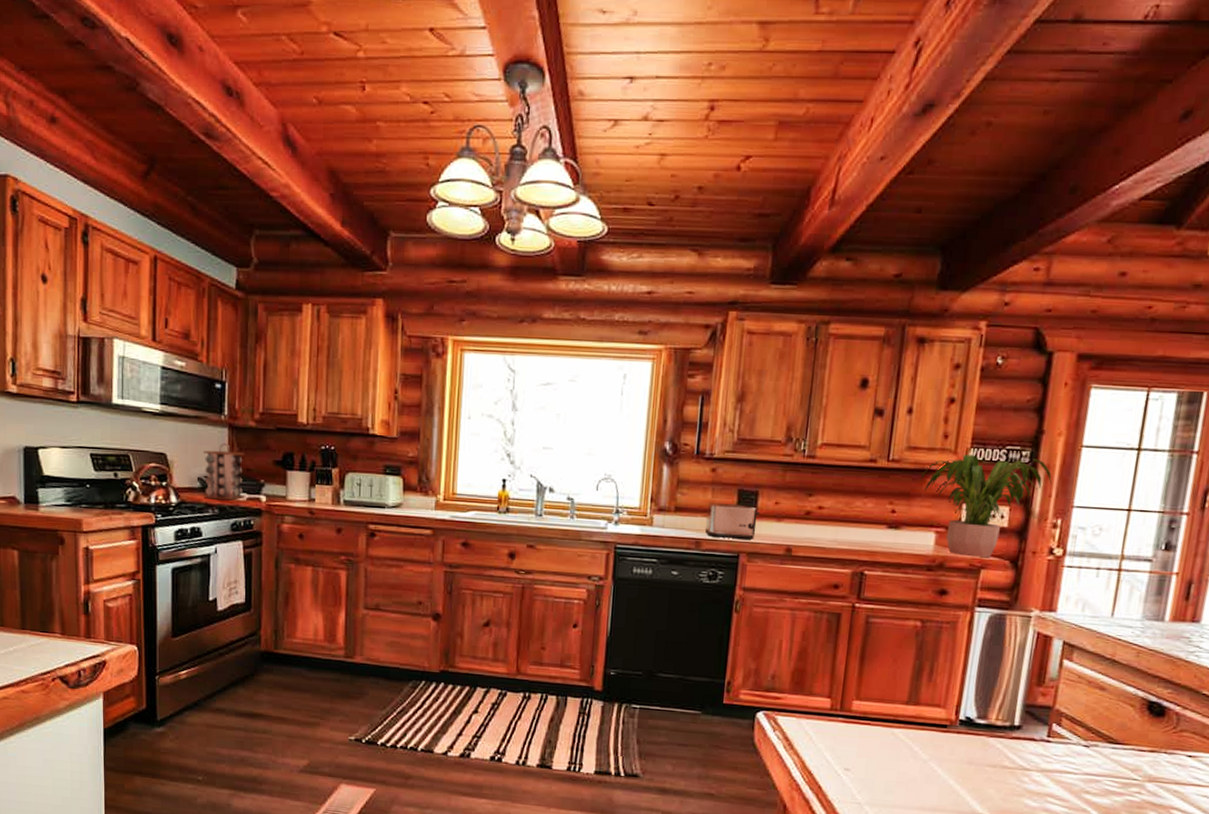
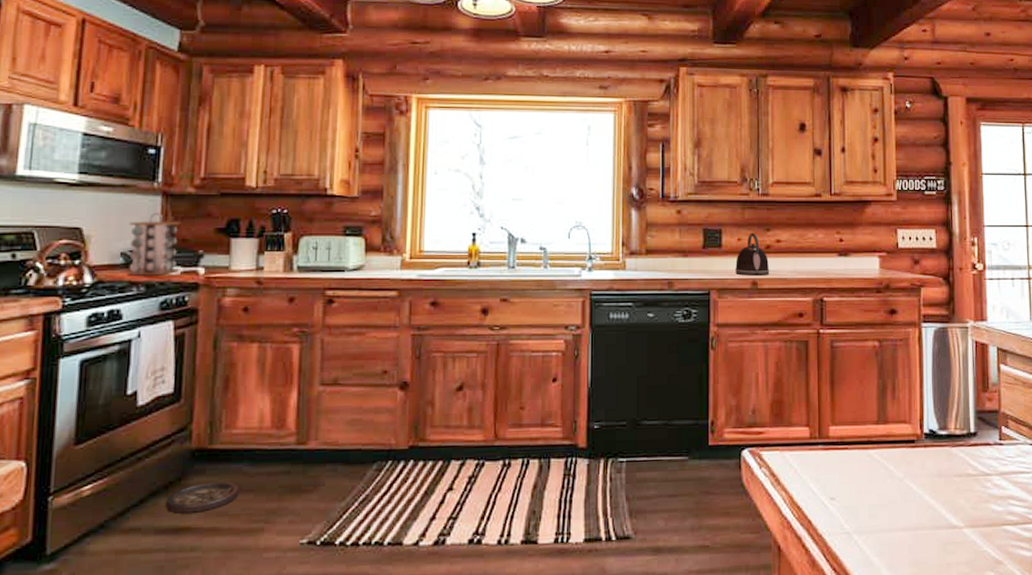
pet bowl: none [243,679,299,704] -> present [166,481,239,514]
toaster: present [704,502,760,540] -> none [675,243,725,276]
kettle: none [769,496,807,543] -> present [735,232,770,277]
potted plant: present [921,455,1052,558] -> none [860,186,964,277]

